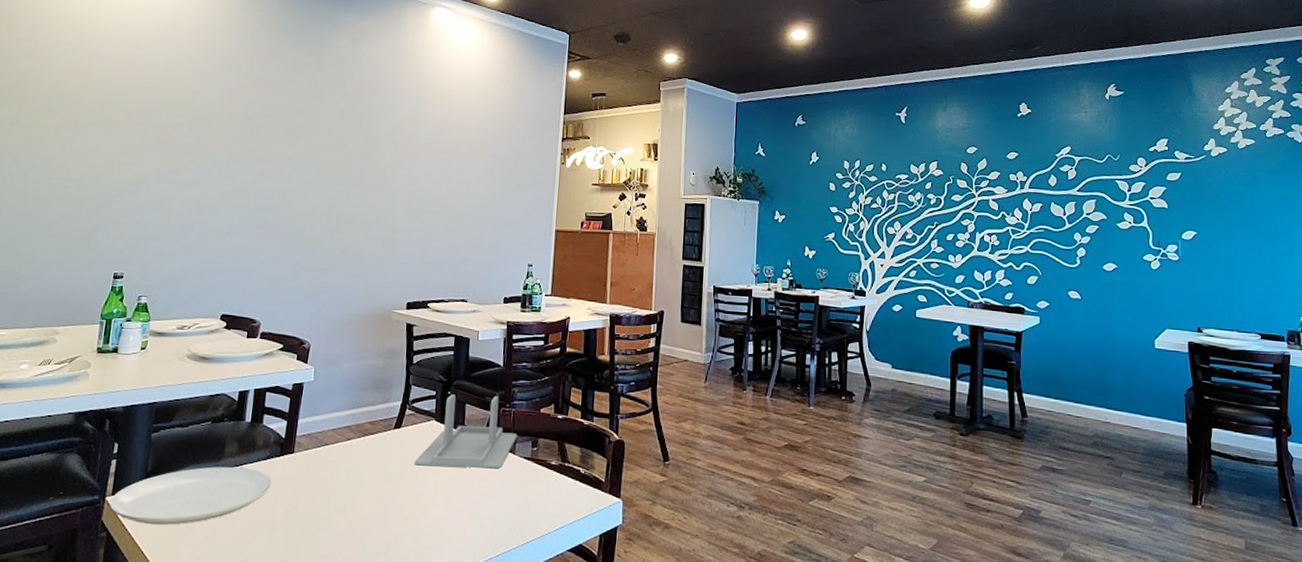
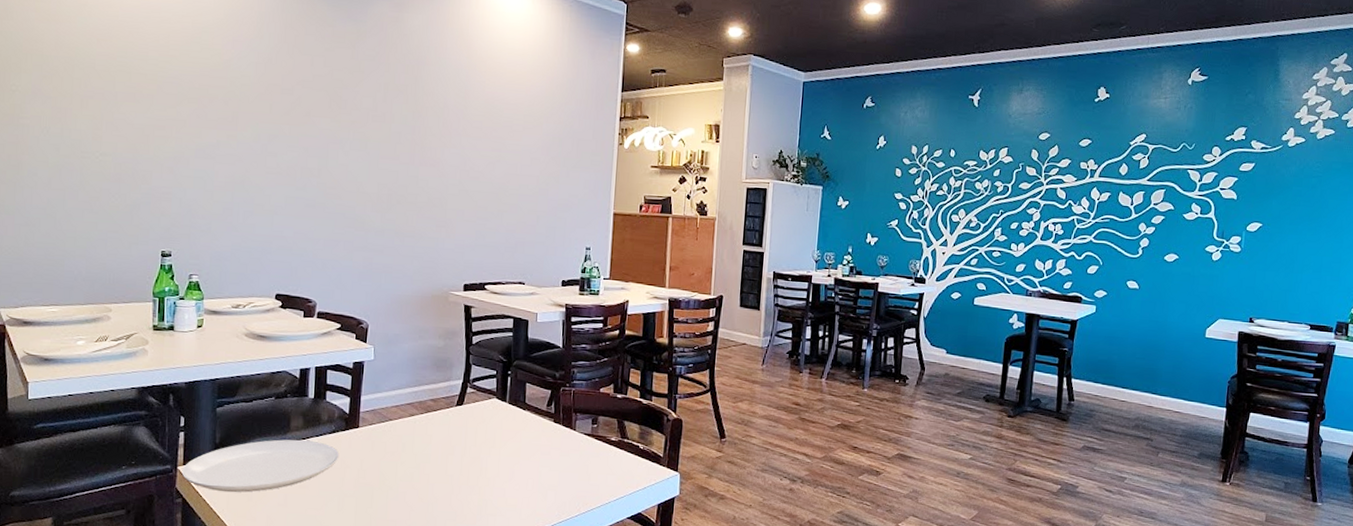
napkin holder: present [415,394,517,469] -> none [478,374,578,444]

